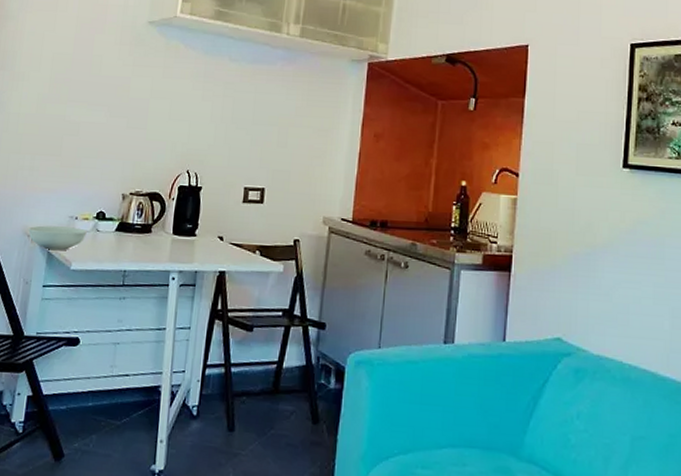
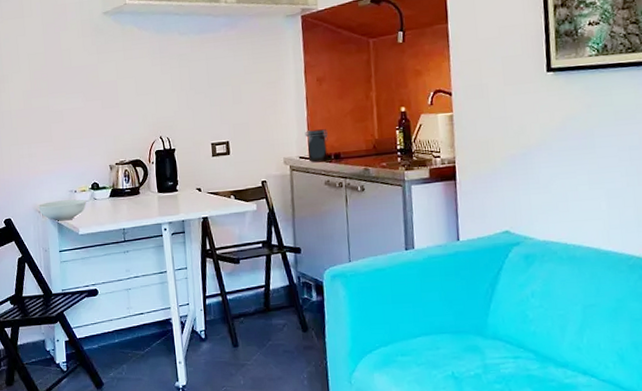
jar: none [351,189,377,229] -> present [304,128,329,163]

